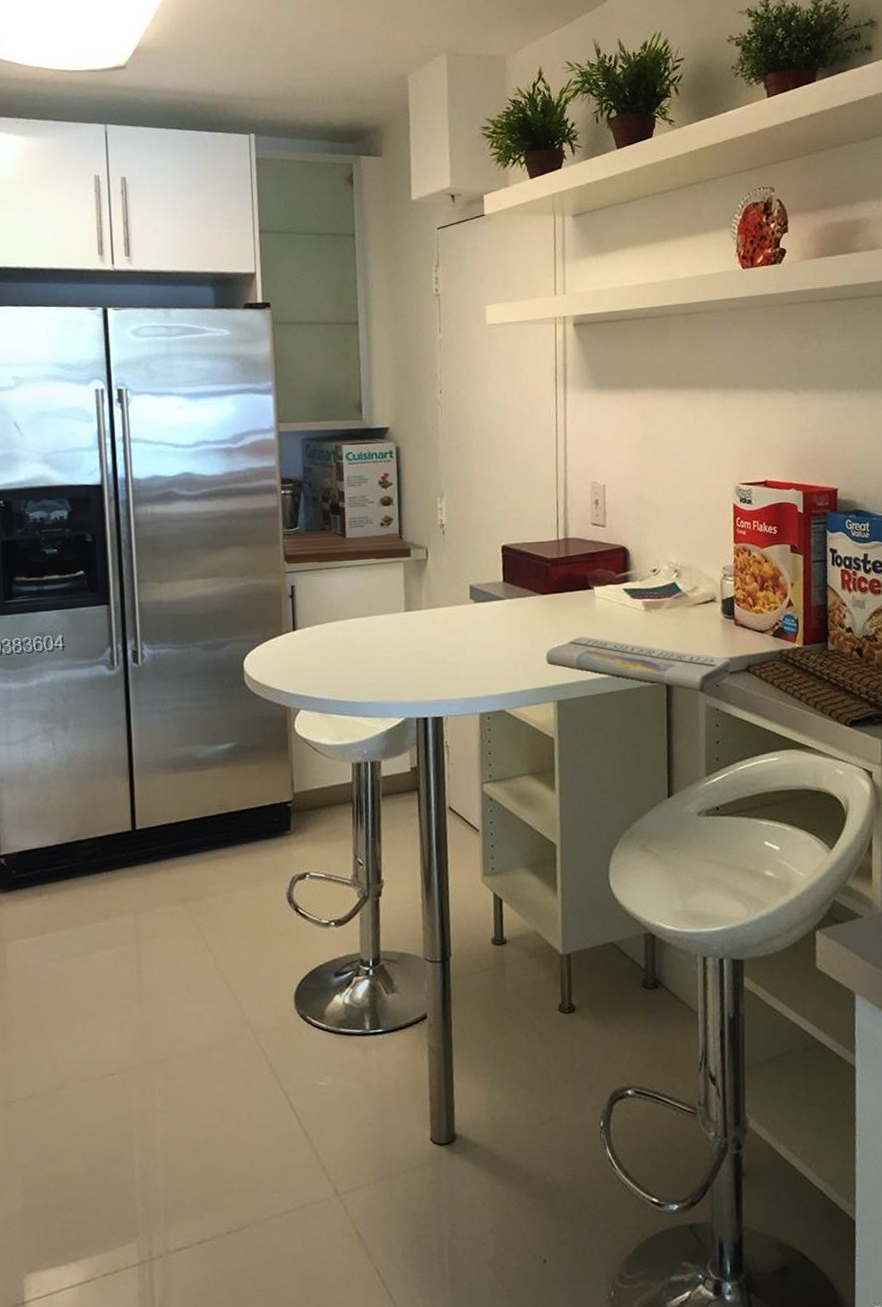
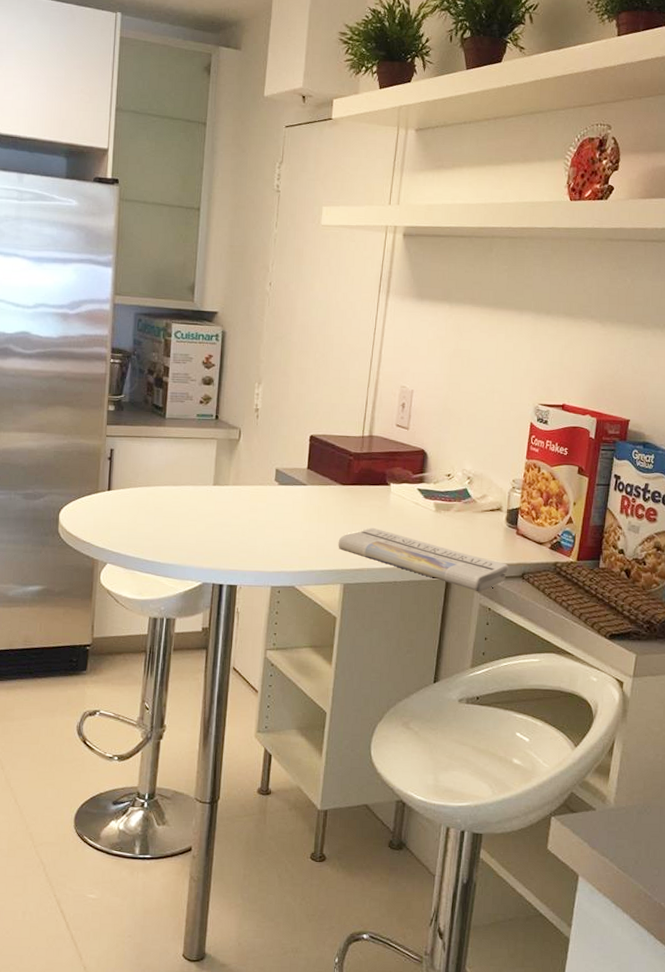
cutting board: present [281,530,412,564] -> none [105,399,226,436]

